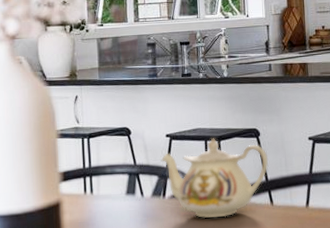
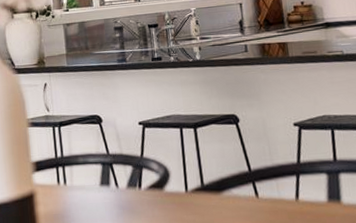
teapot: present [161,138,269,218] -> none [134,125,251,212]

